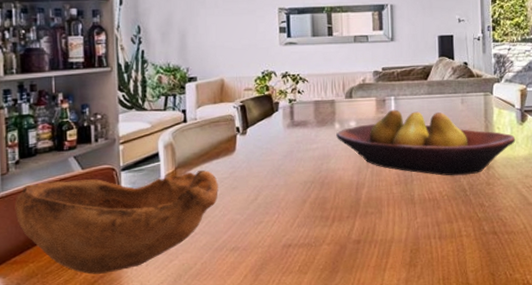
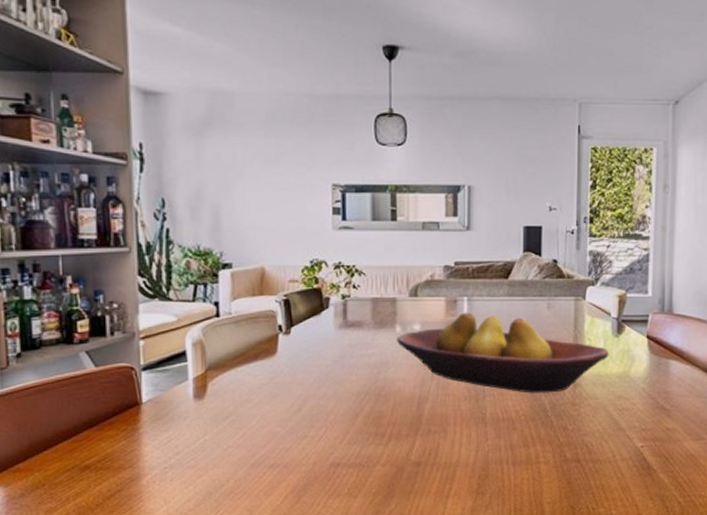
bowl: present [14,169,219,275] -> none [16,373,256,488]

